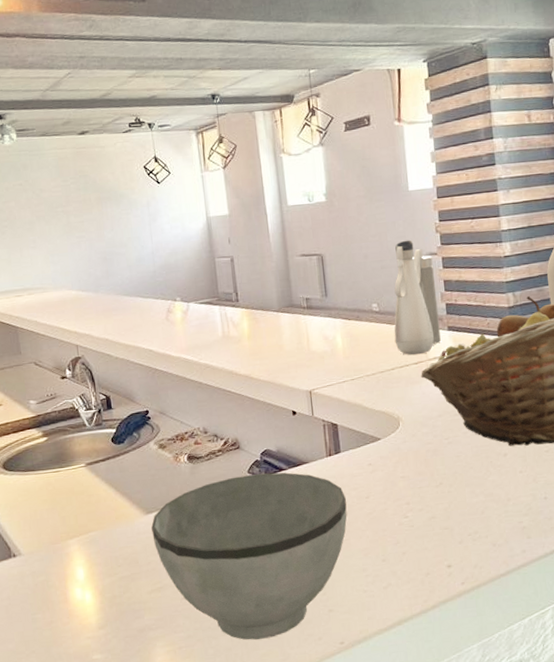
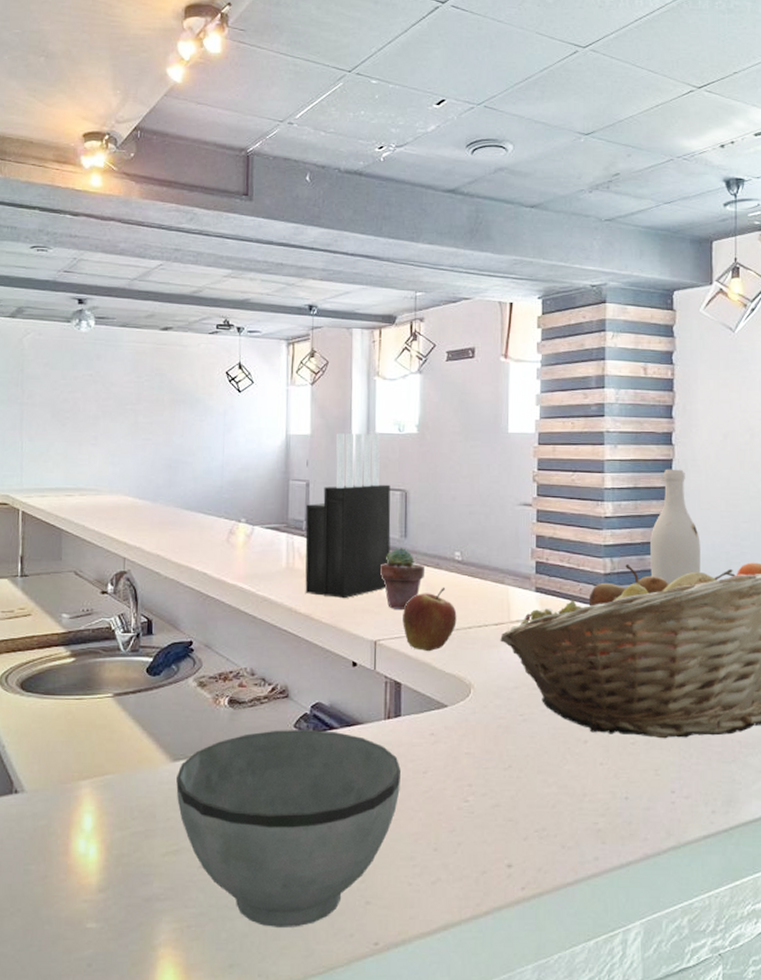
knife block: none [233,206,314,358] -> present [305,433,391,599]
potted succulent: none [307,306,347,362] -> present [380,548,424,611]
apple: none [332,336,381,395] -> present [402,587,457,652]
water bottle: present [394,240,441,355] -> none [475,486,527,615]

